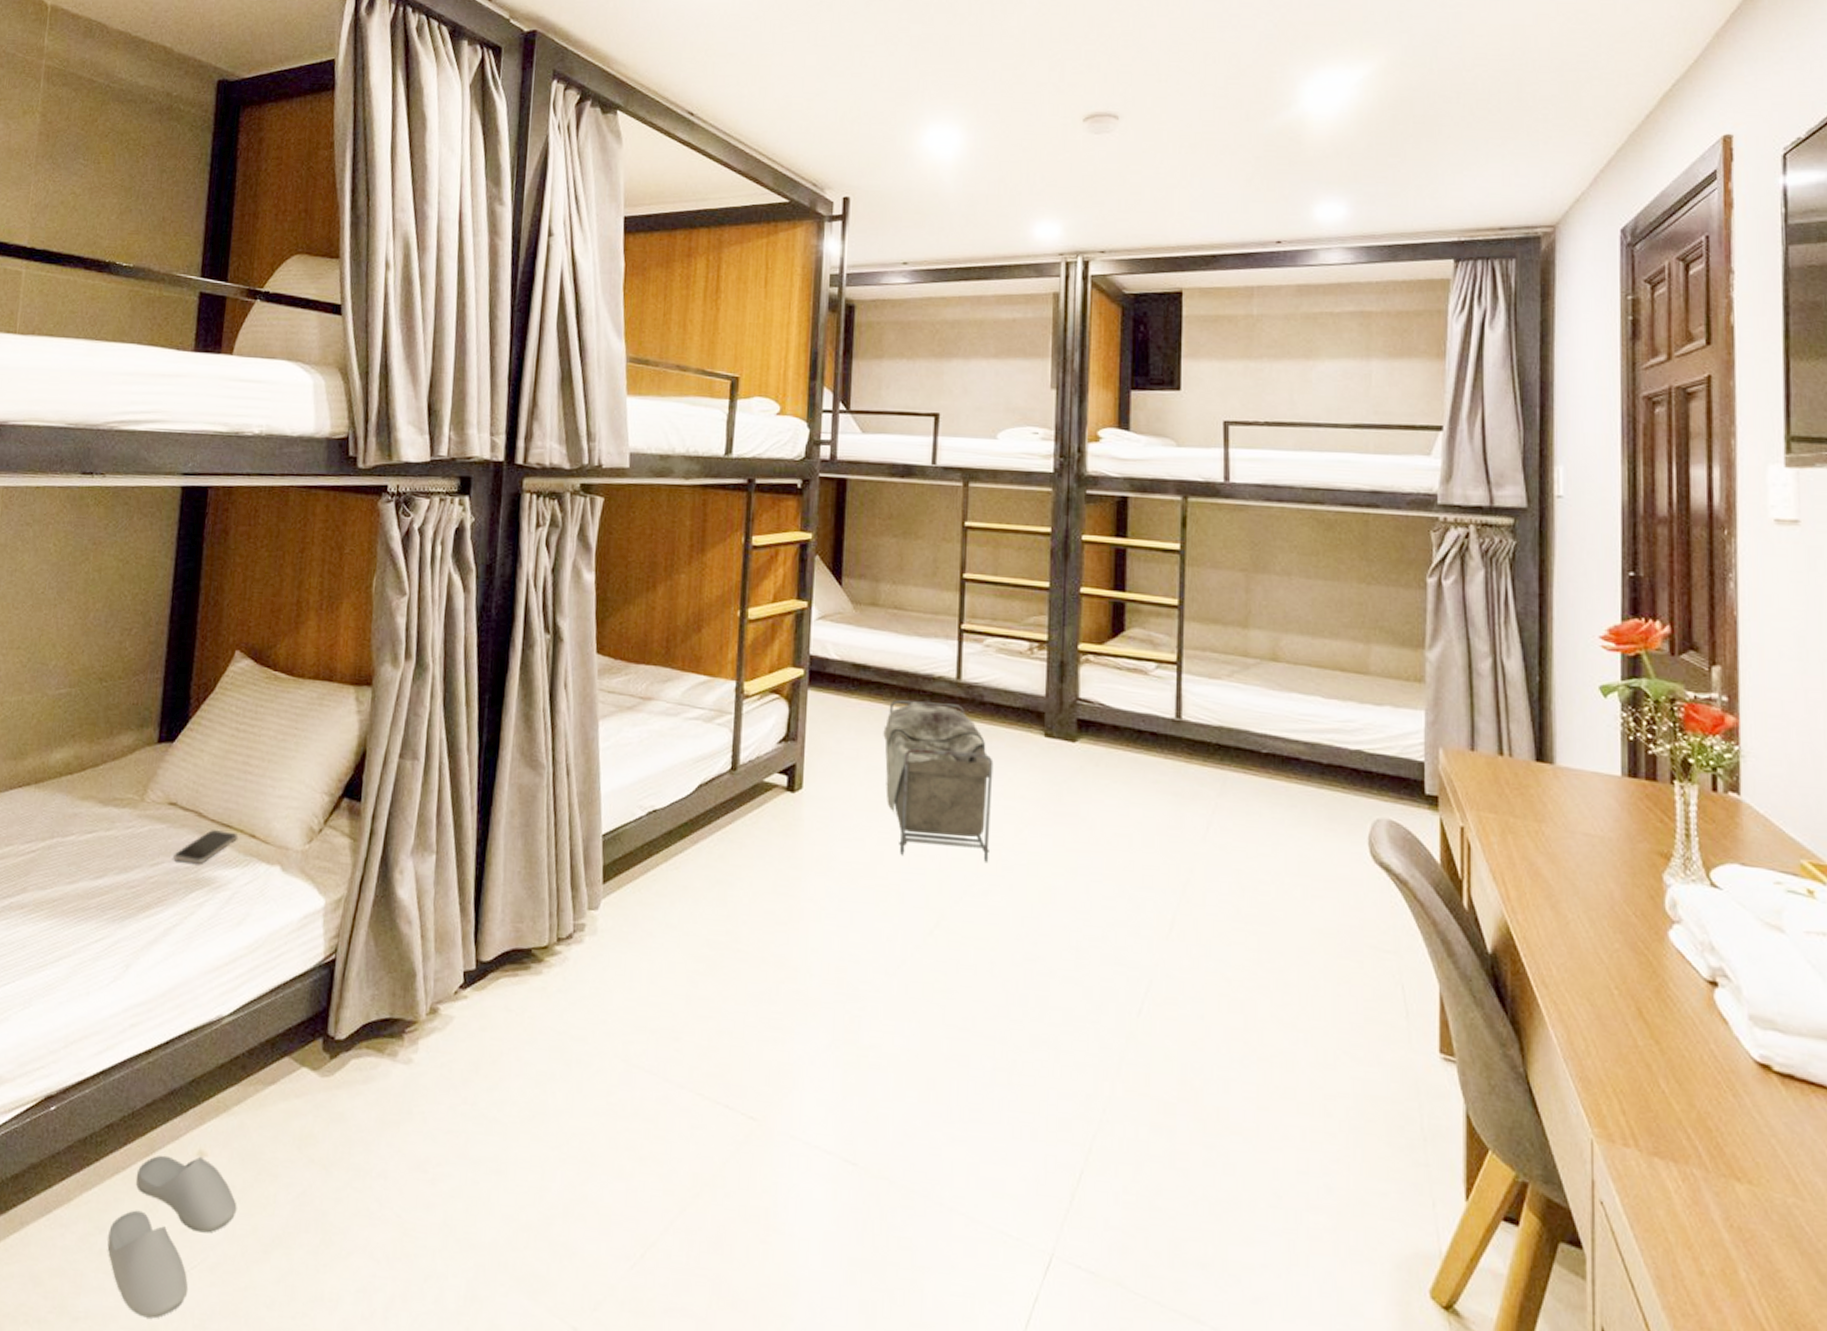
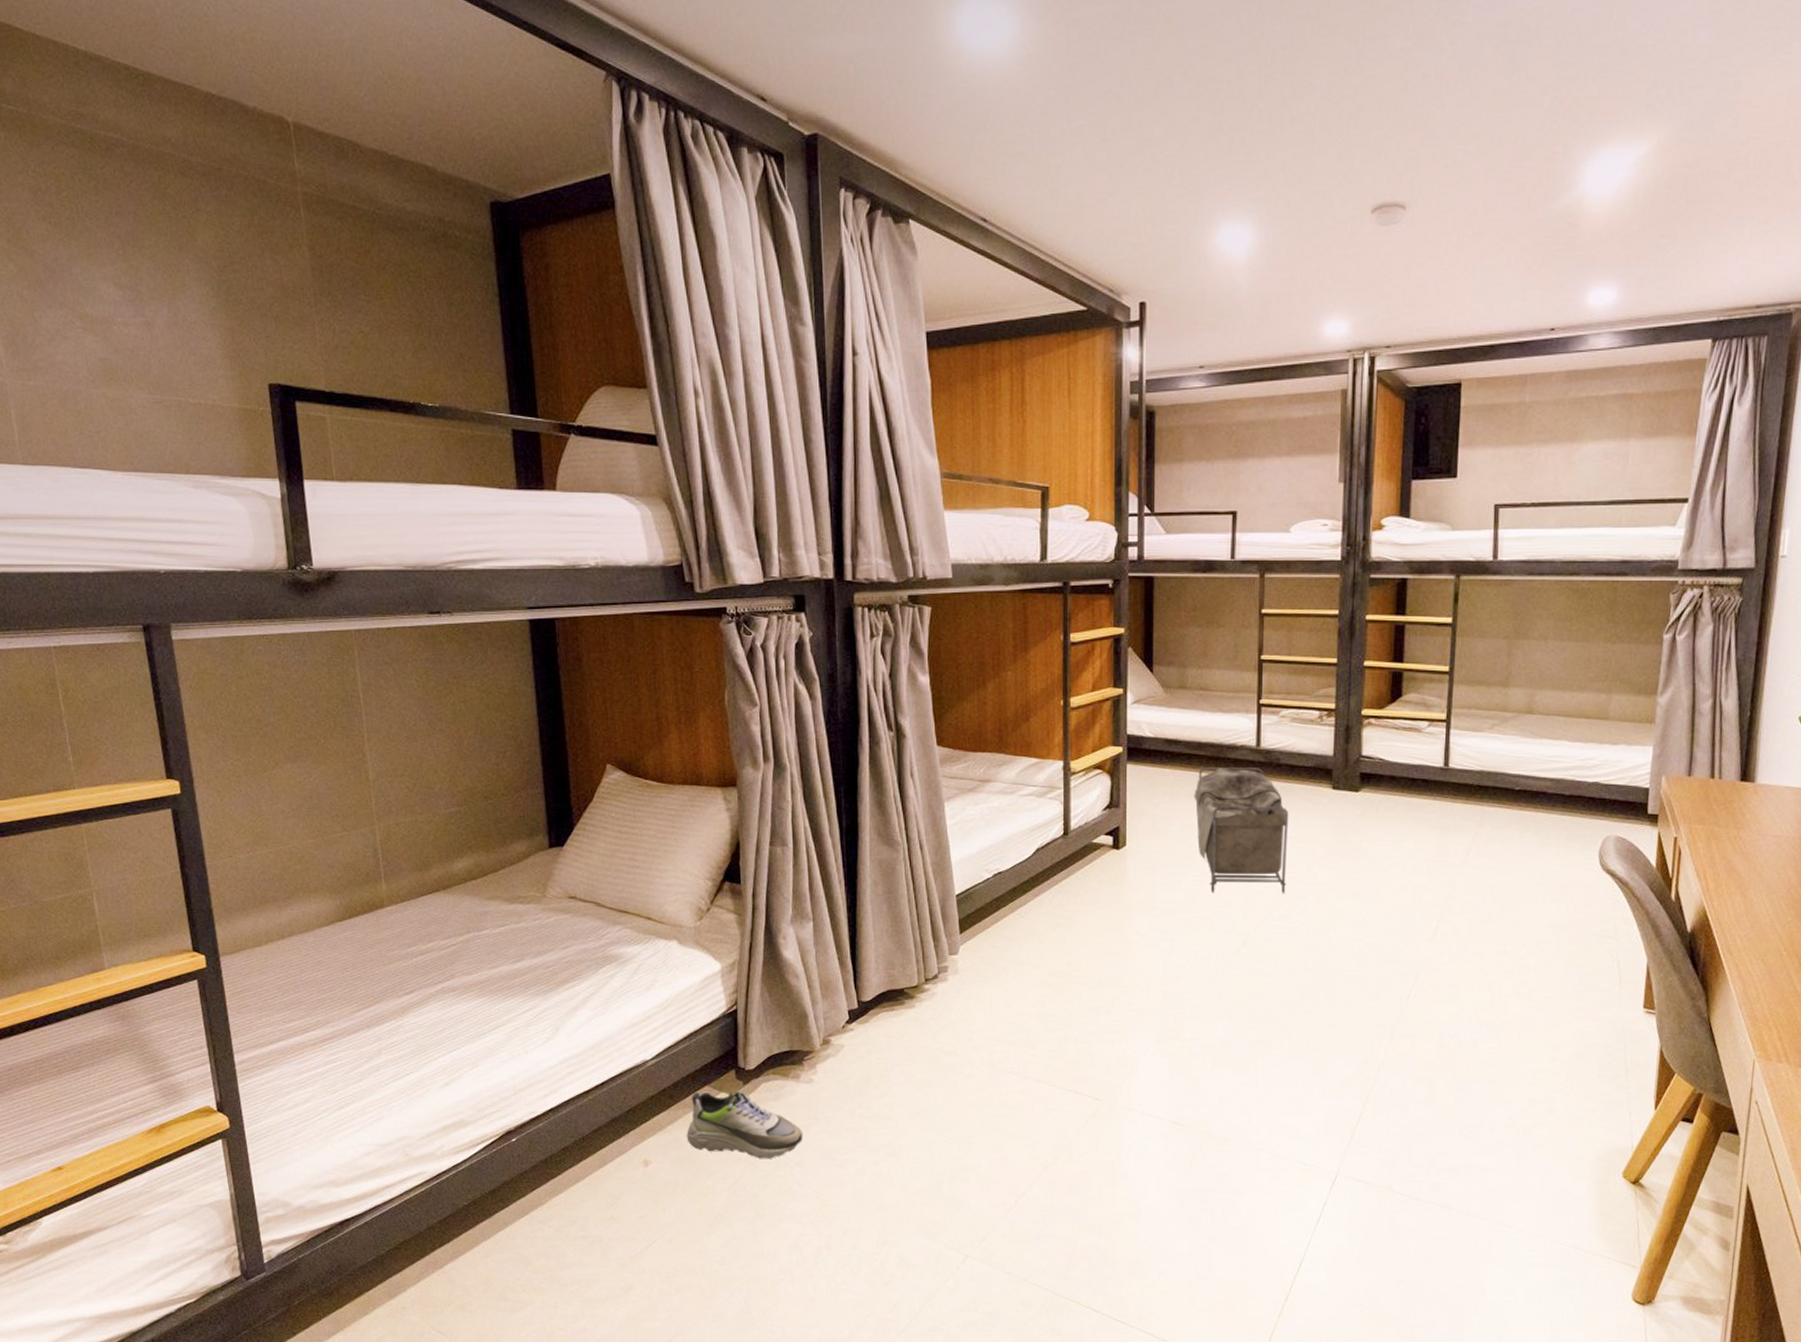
slippers: present [107,1155,237,1319] -> none [579,1165,683,1279]
mobile phone: present [173,830,239,864] -> none [581,916,636,944]
shoe: none [253,1063,392,1163] -> present [686,1089,803,1158]

